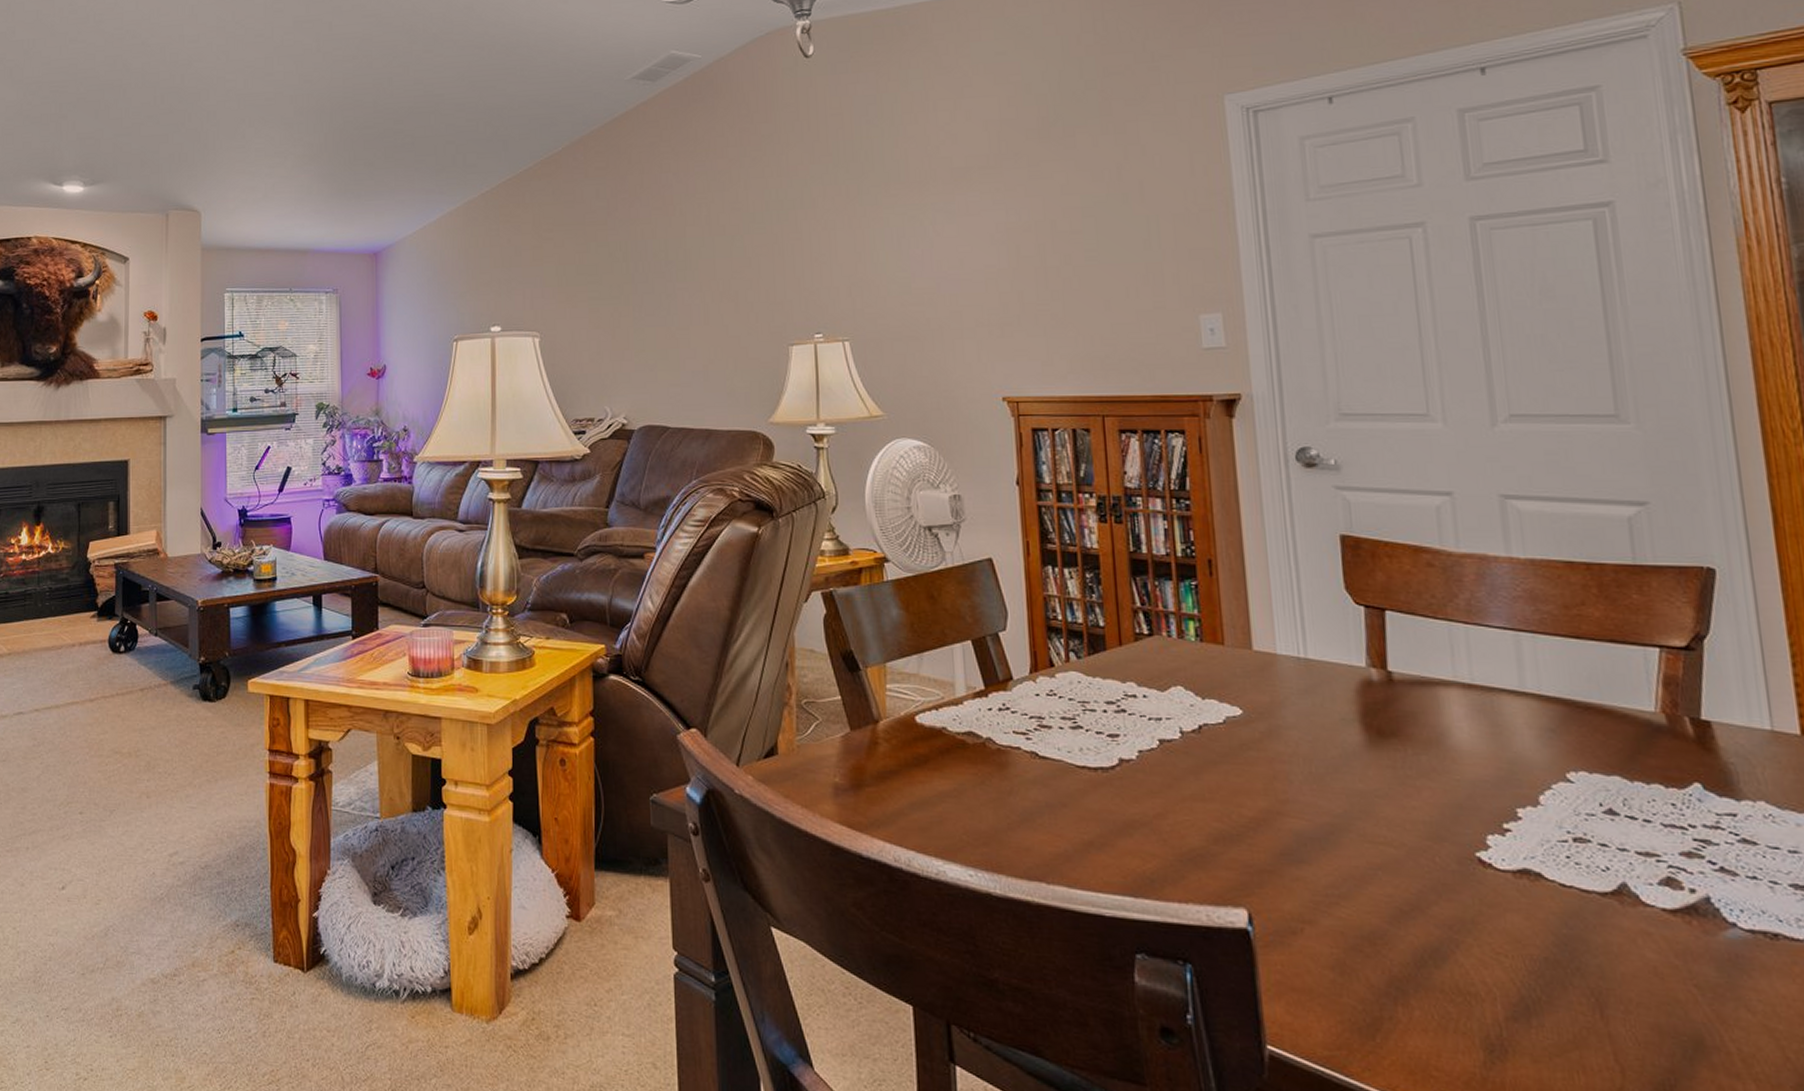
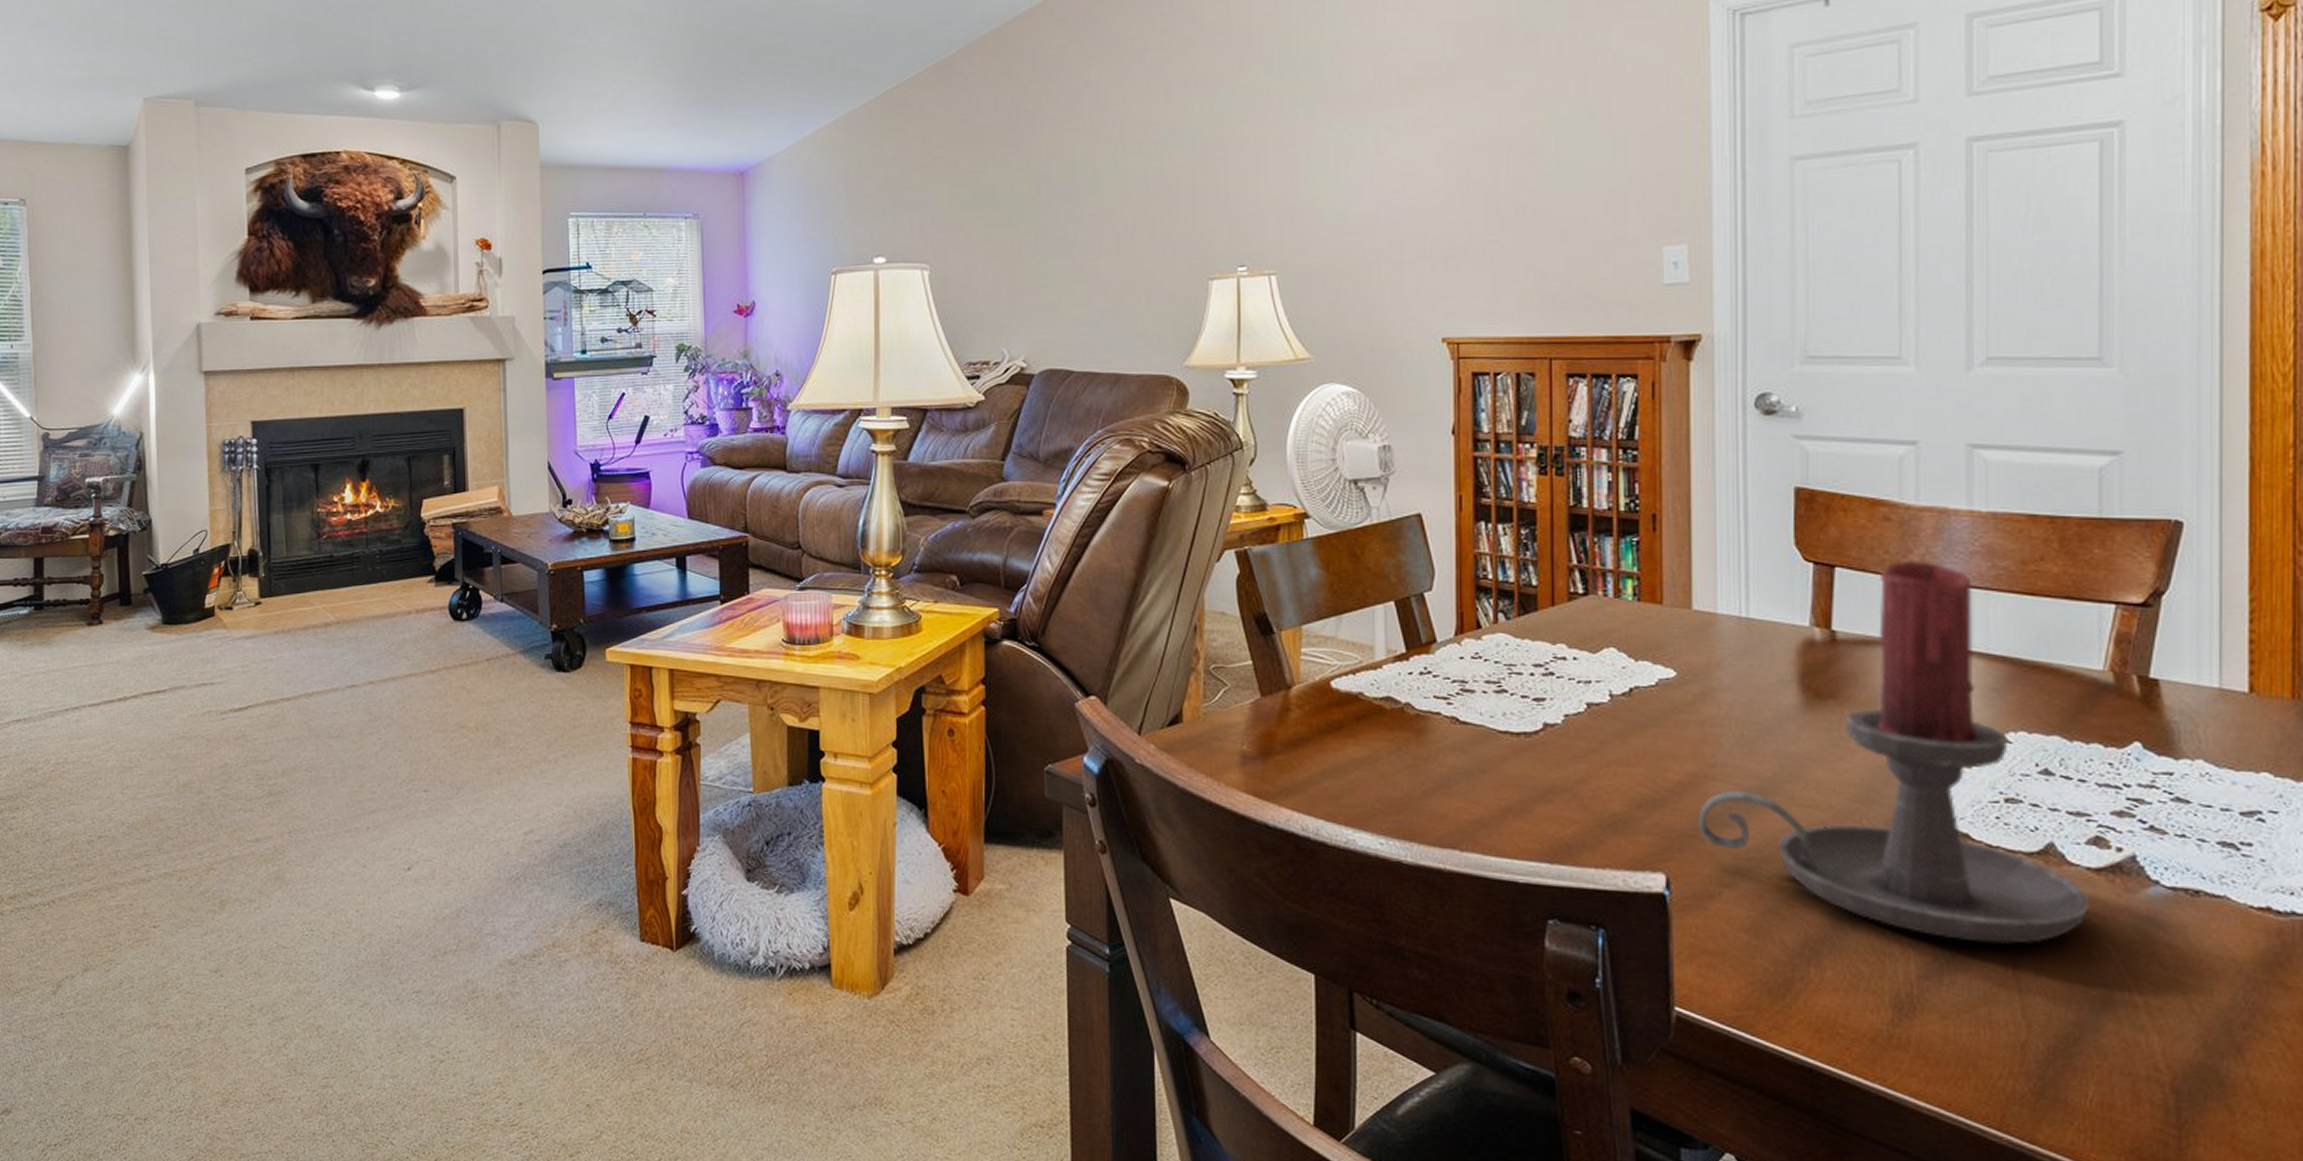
candle holder: none [1273,605,1669,986] -> present [1696,561,2089,944]

